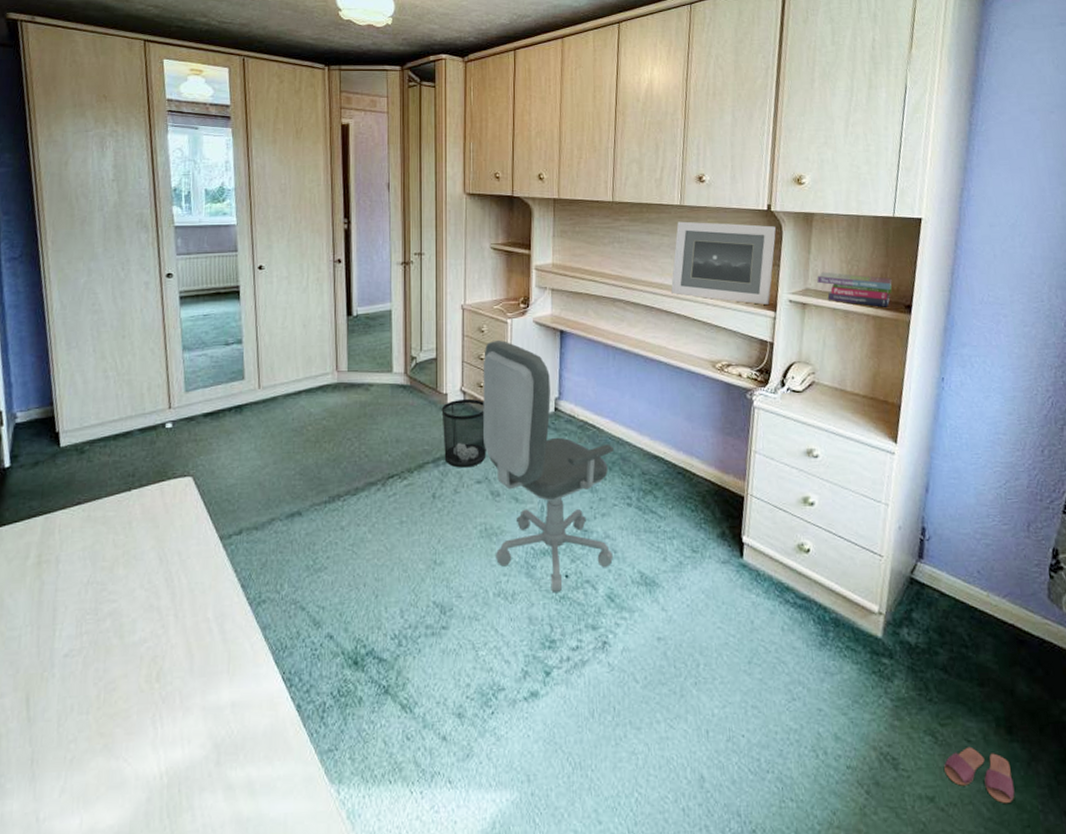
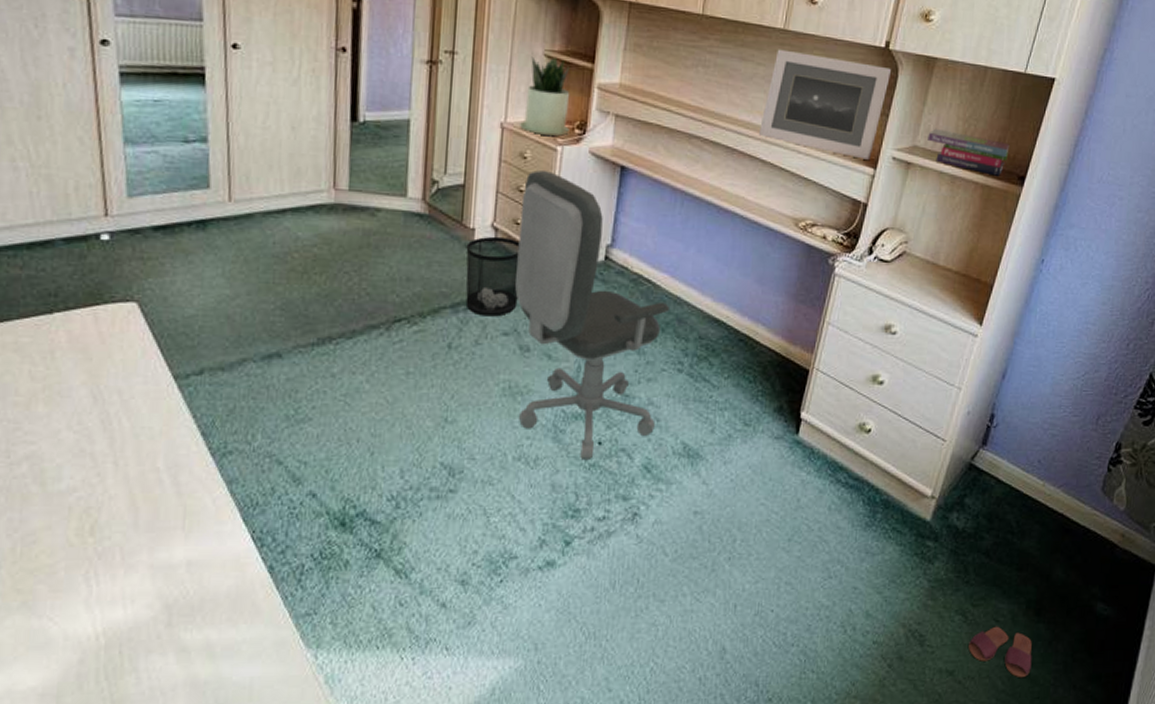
planter: none [475,248,516,313] -> present [518,56,571,137]

